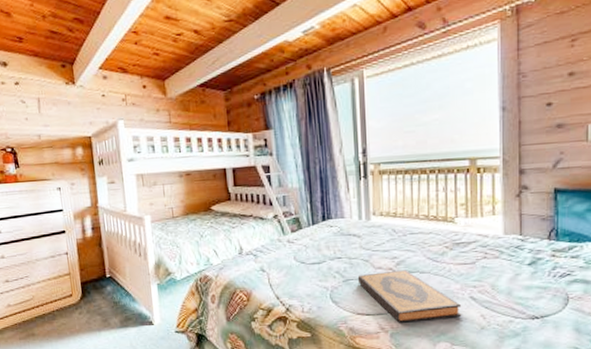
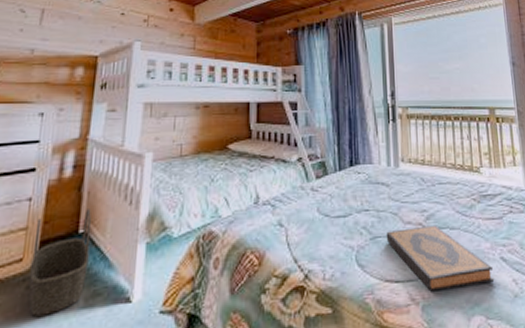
basket: none [75,260,119,332] -> present [28,209,92,317]

